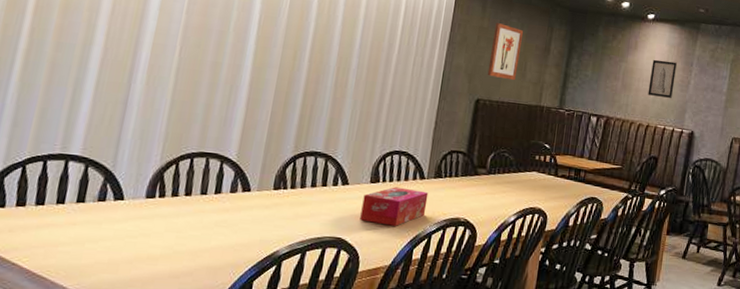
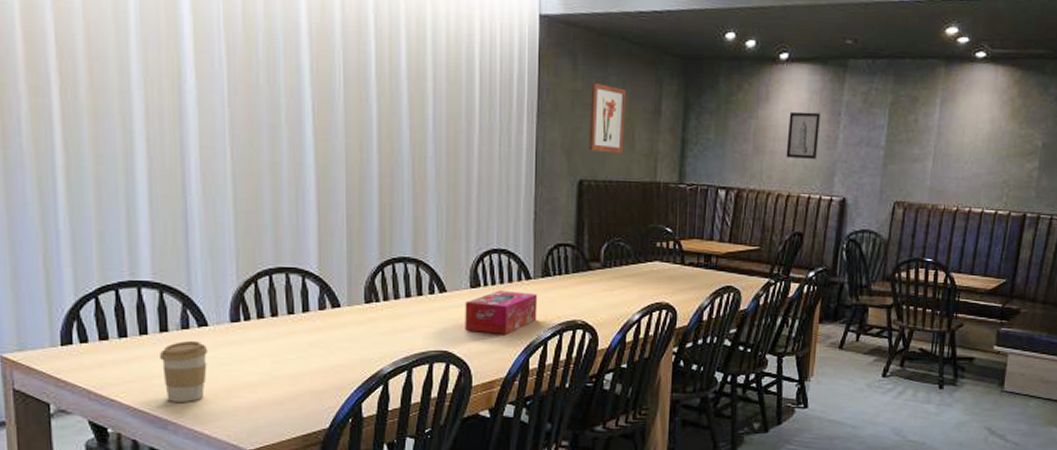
coffee cup: none [67,212,119,270] -> present [159,340,208,402]

